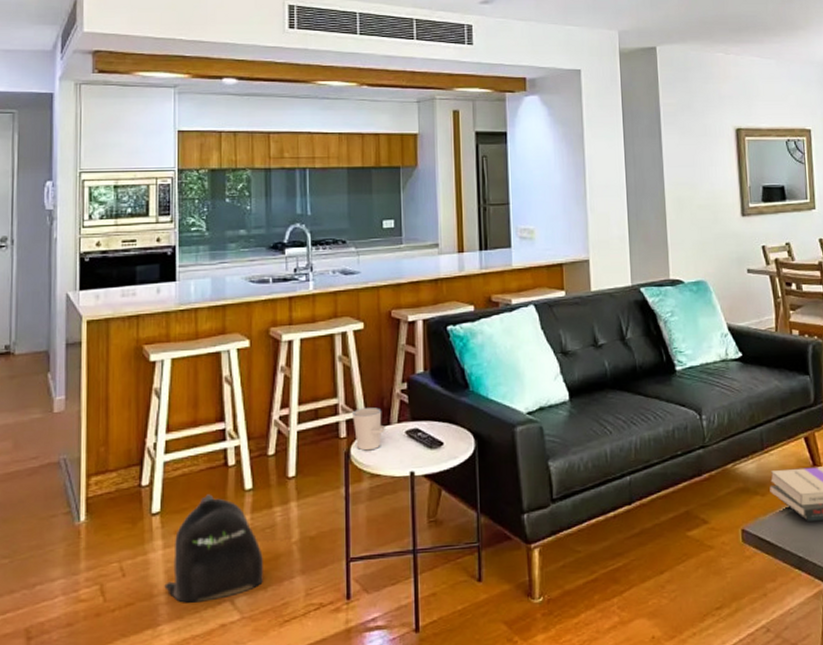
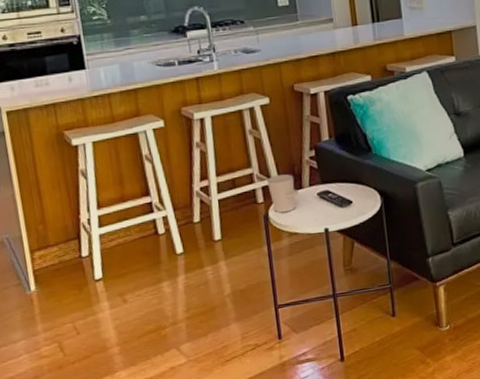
backpack: present [164,494,263,603] -> none [116,260,203,352]

